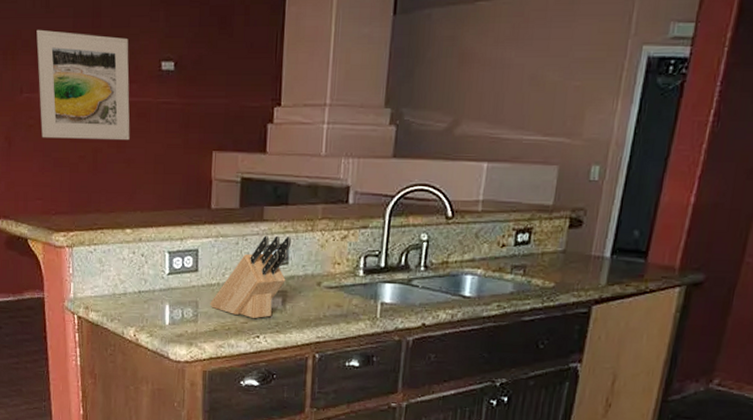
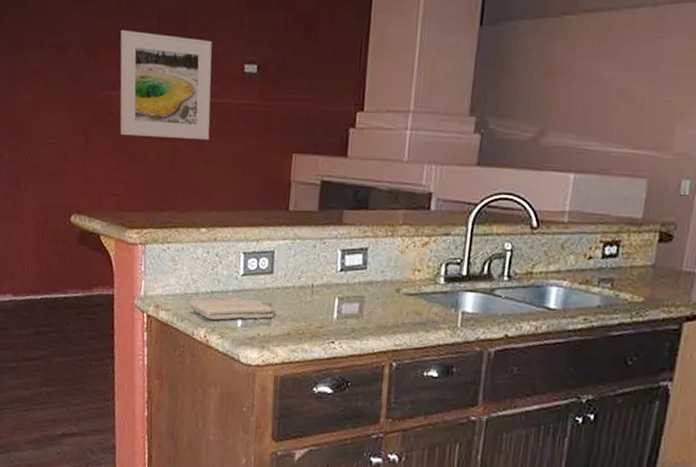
washcloth: none [118,296,200,319] -> present [189,297,274,320]
knife block: present [210,235,291,319] -> none [284,239,370,324]

